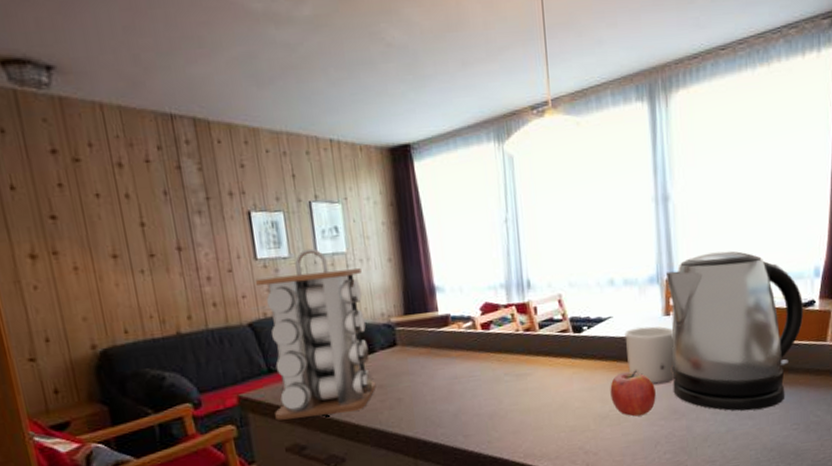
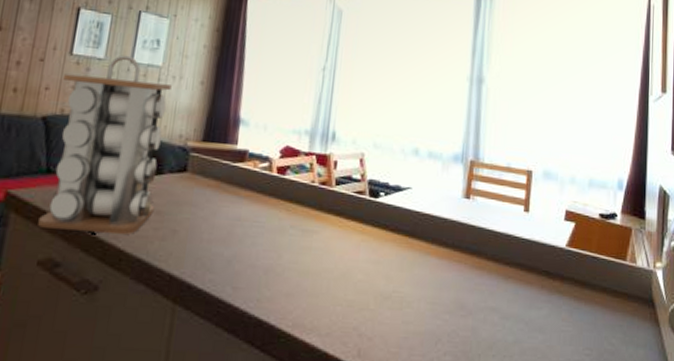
fruit: present [610,370,656,417] -> none [396,251,445,304]
mug: present [624,326,675,384] -> none [419,204,471,272]
kettle: present [665,251,804,411] -> none [463,142,605,324]

